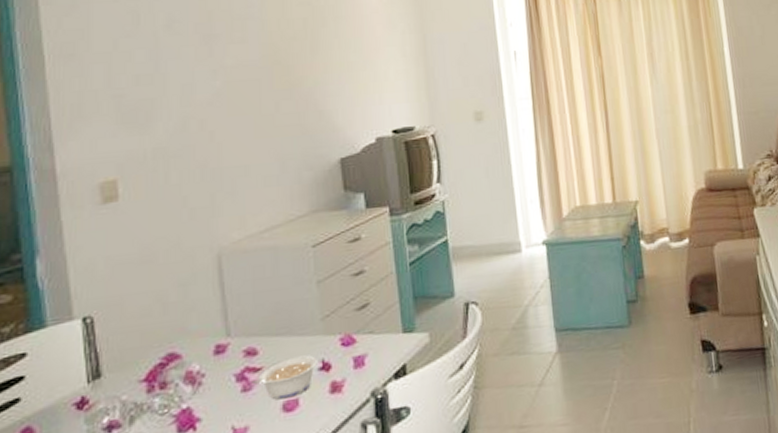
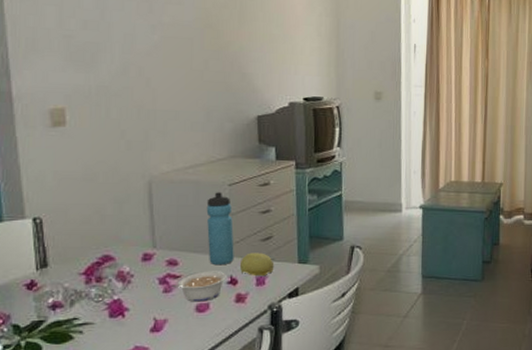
water bottle: none [287,256,325,349] -> present [206,192,234,266]
fruit: none [332,325,375,356] -> present [239,252,275,277]

